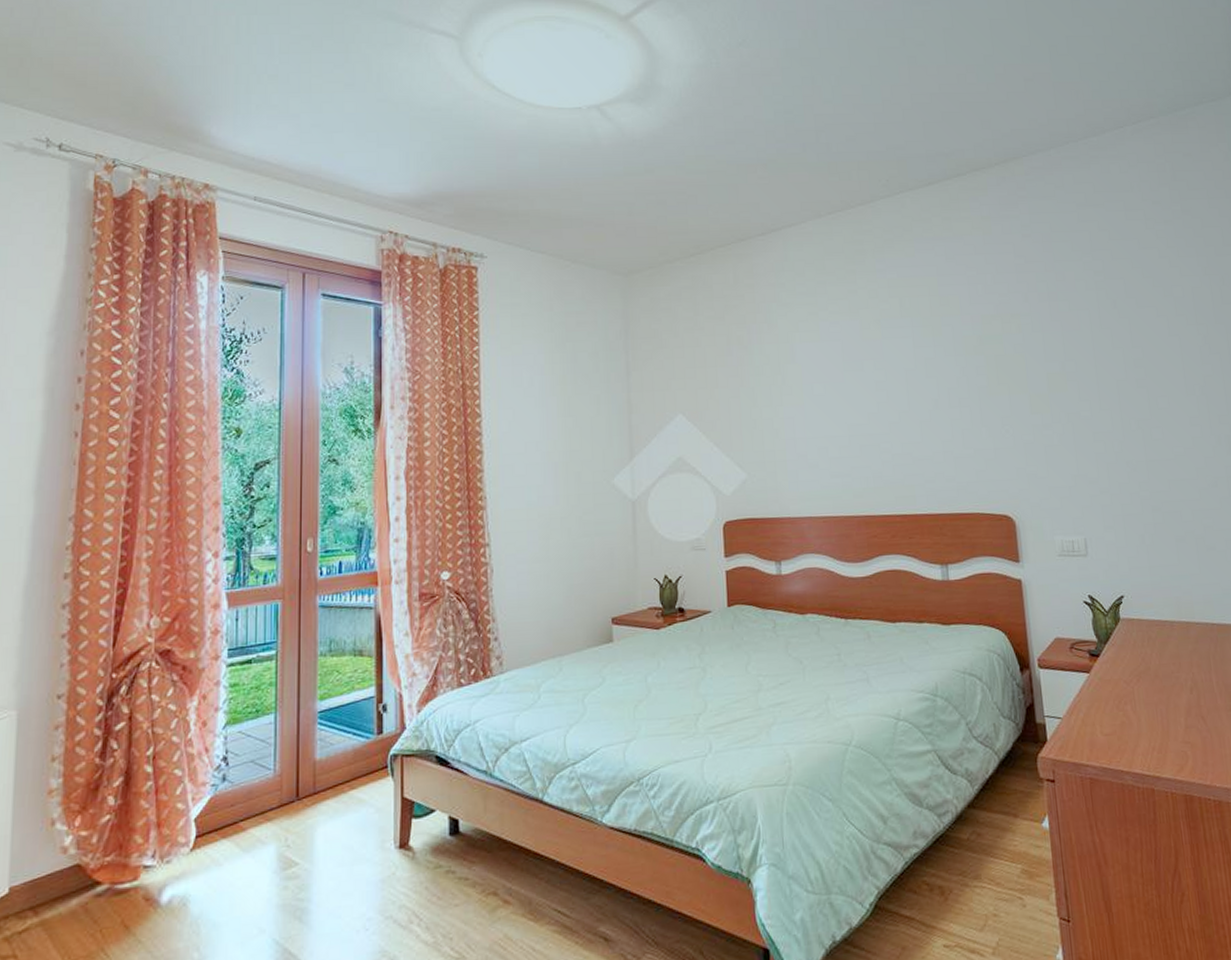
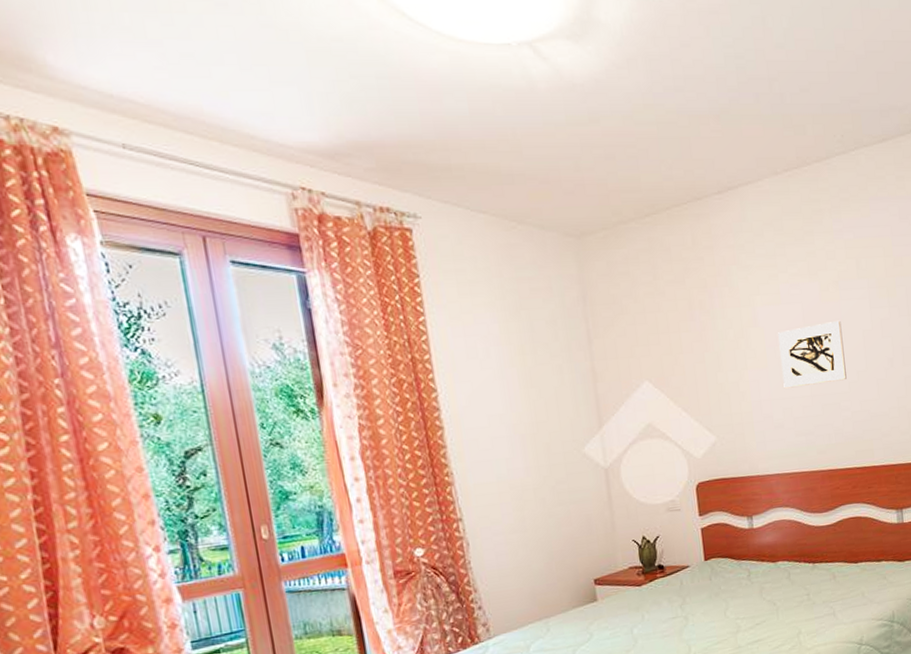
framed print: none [816,359,887,427] -> present [778,320,847,389]

